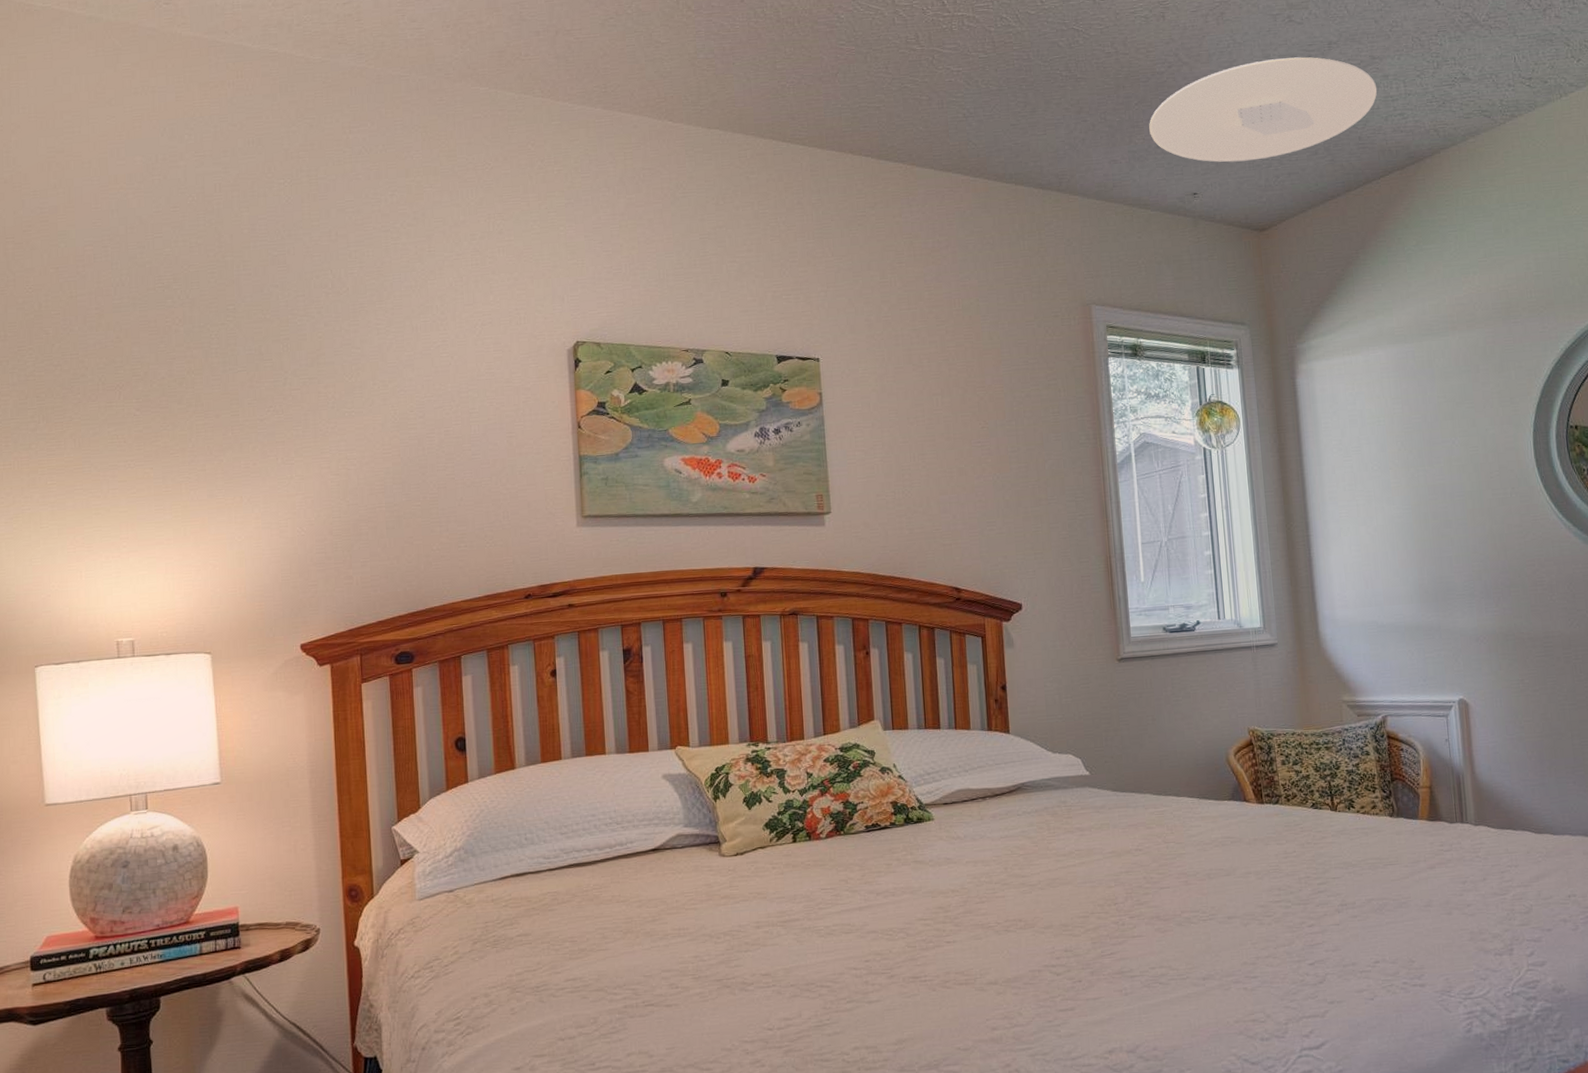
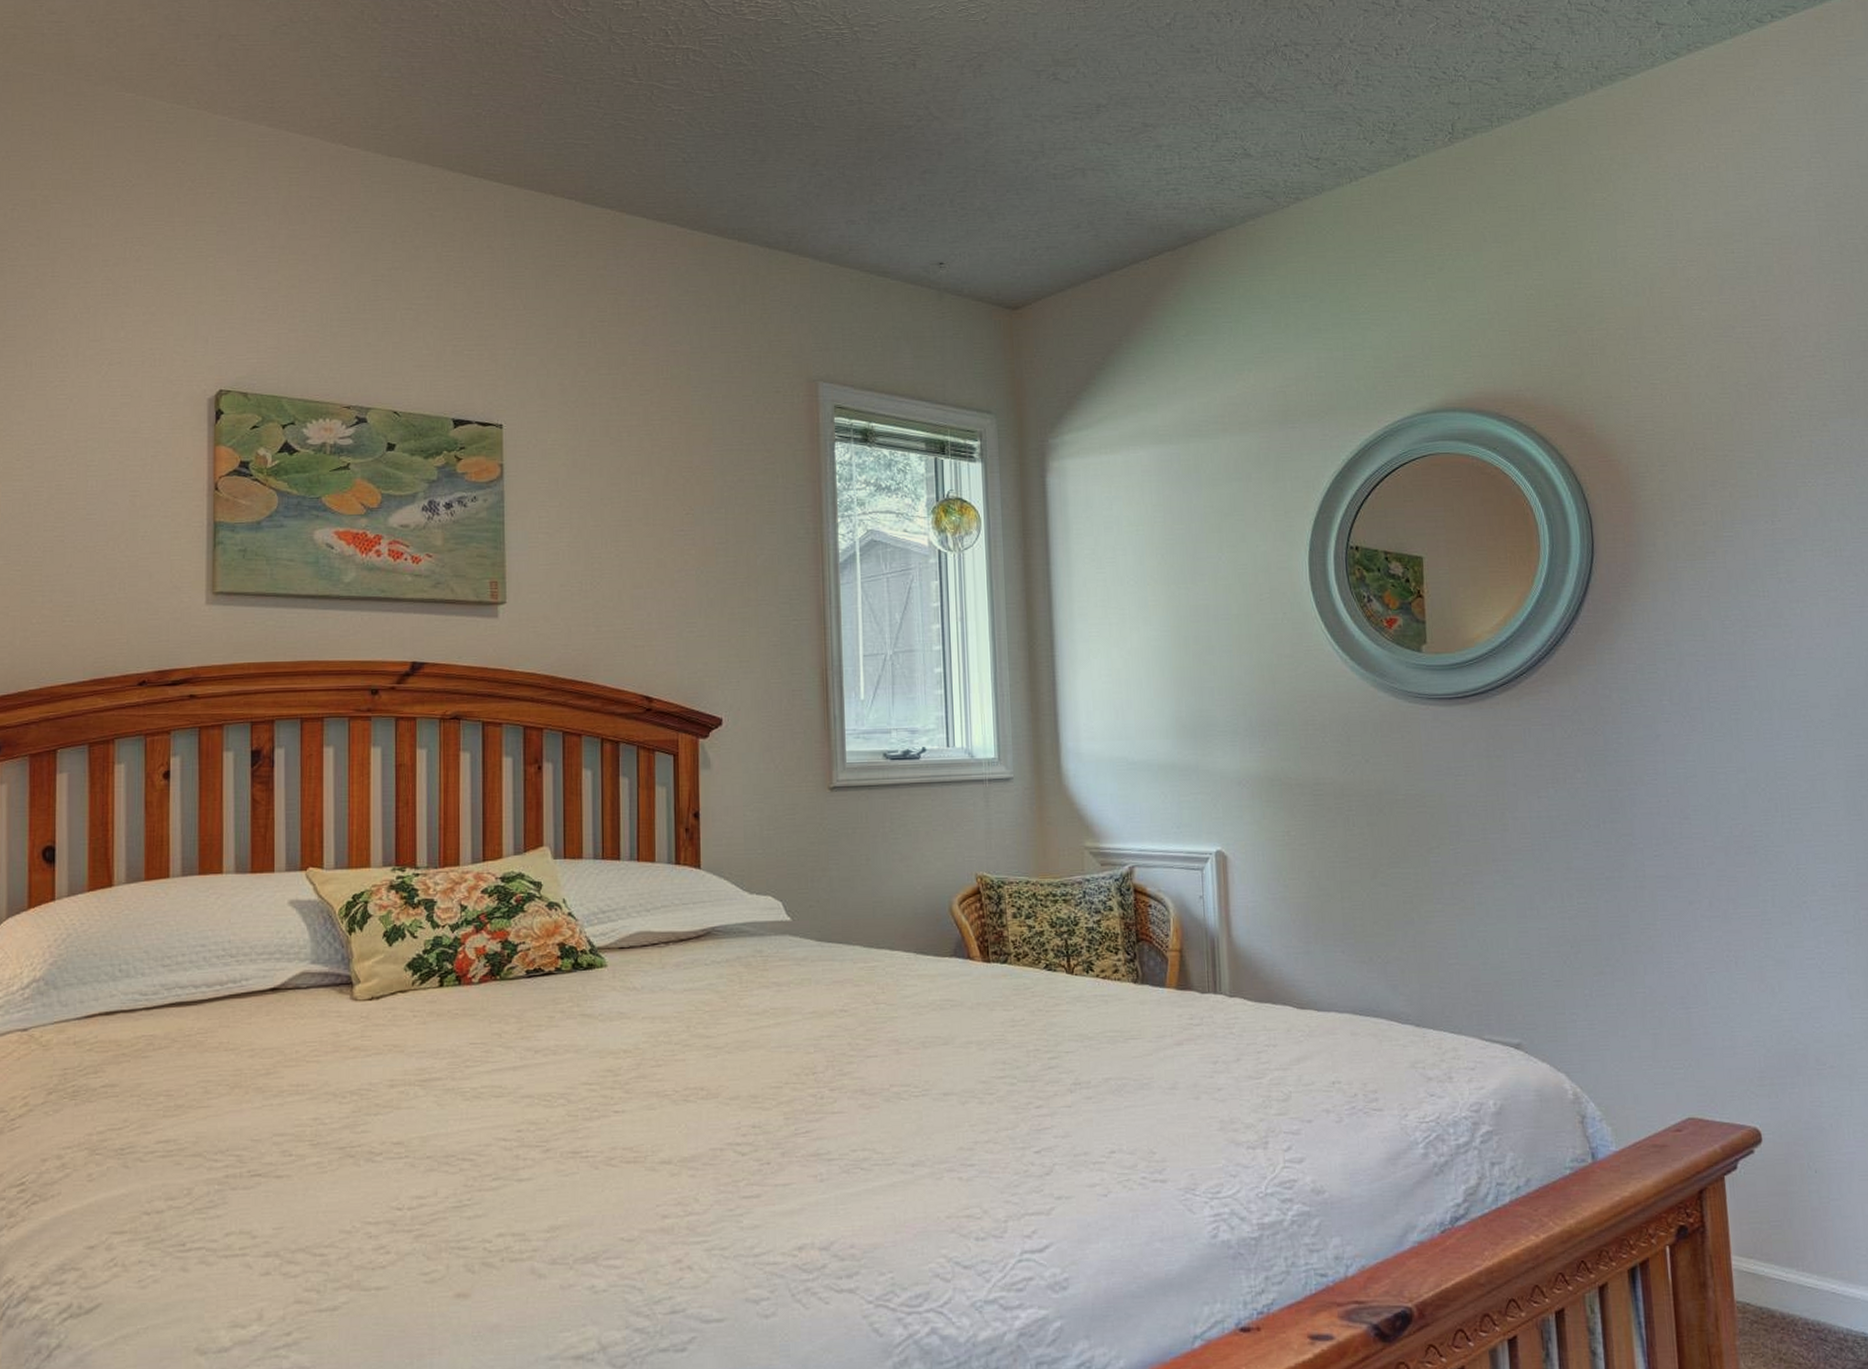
ceiling light: present [1149,57,1378,163] -> none [893,119,1149,231]

